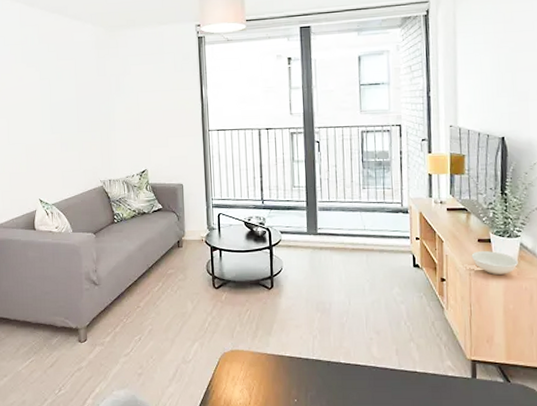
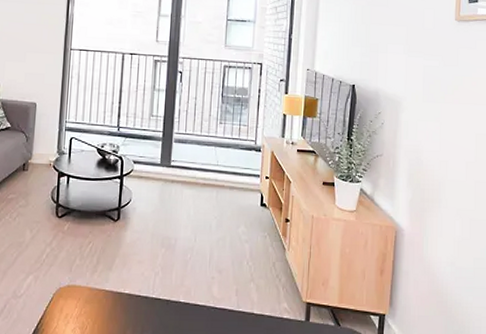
bowl: present [471,251,518,276] -> none [315,194,357,219]

